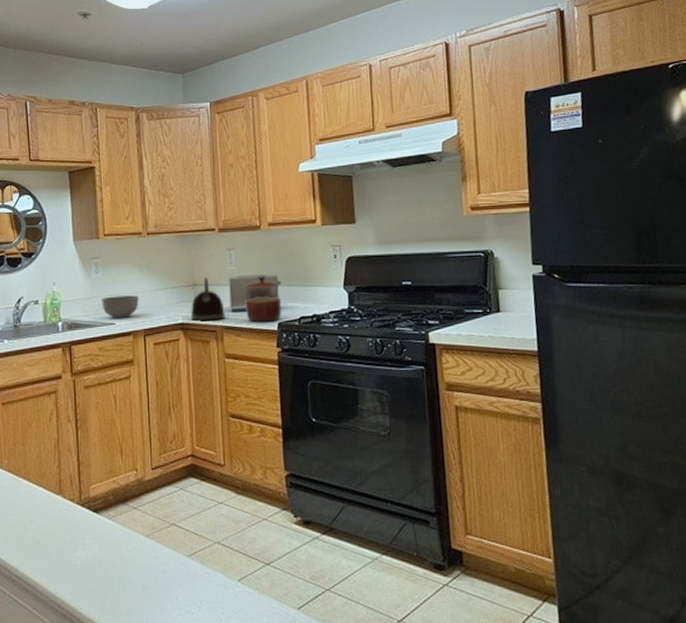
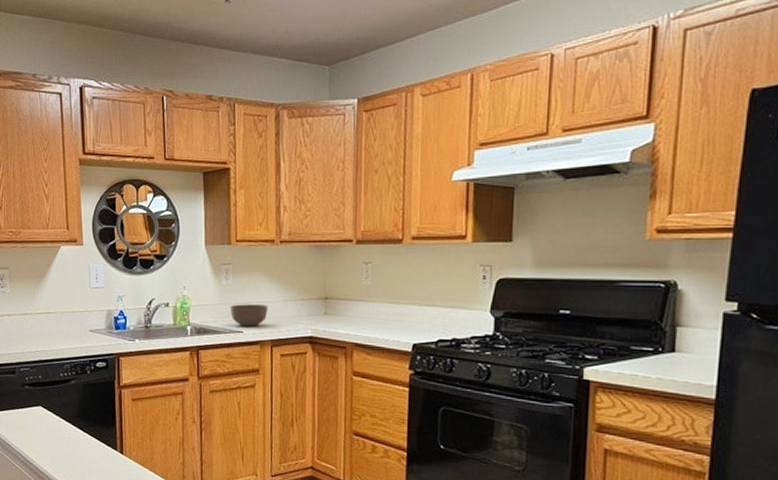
kettle: present [190,277,225,322] -> none [319,290,357,337]
toaster: present [229,273,281,312] -> none [361,291,420,330]
saucepan: present [243,276,282,323] -> none [378,293,420,343]

